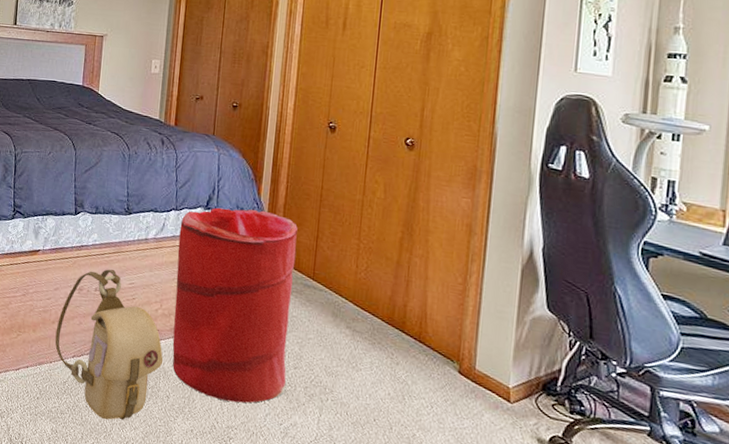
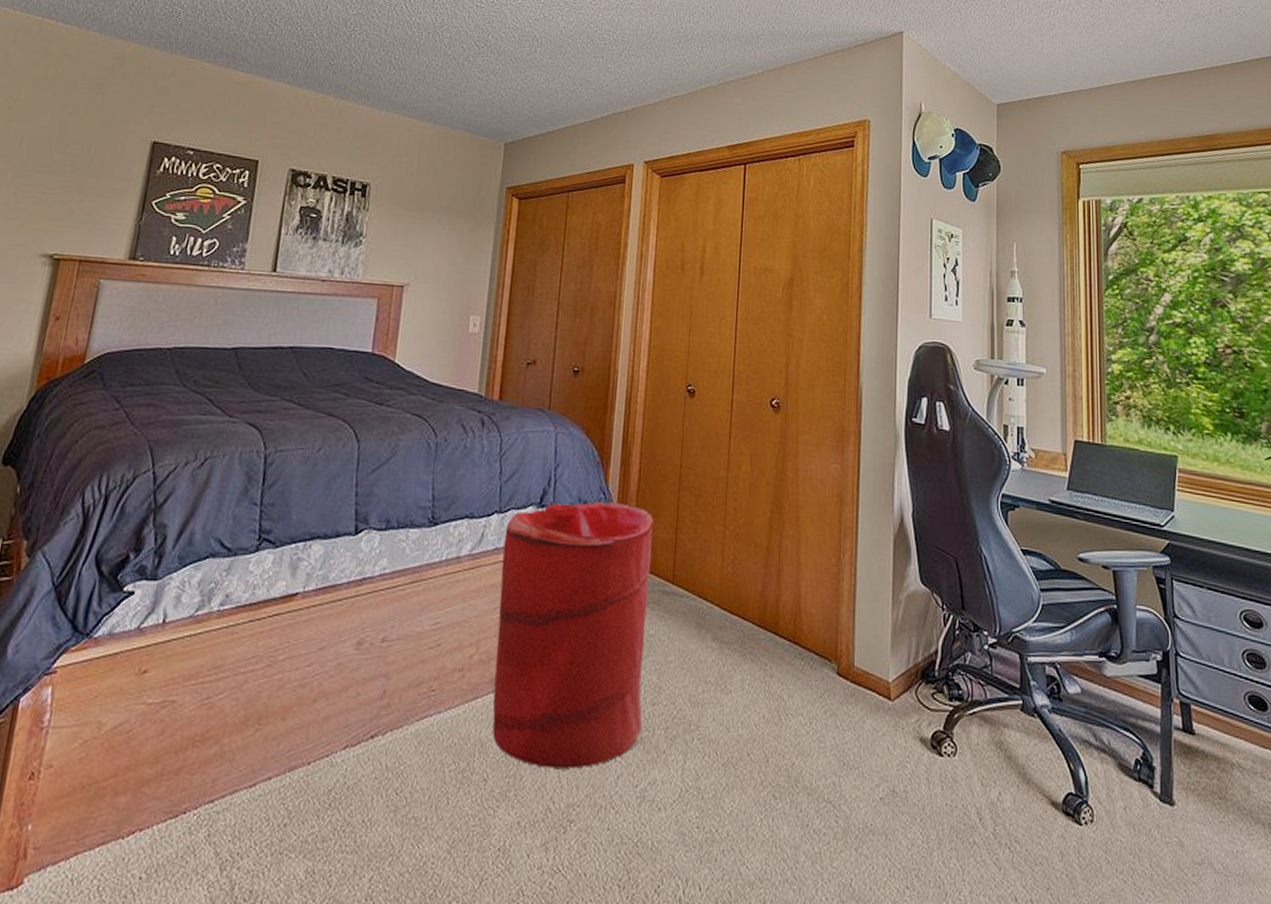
backpack: present [55,269,164,420] -> none [316,607,480,836]

